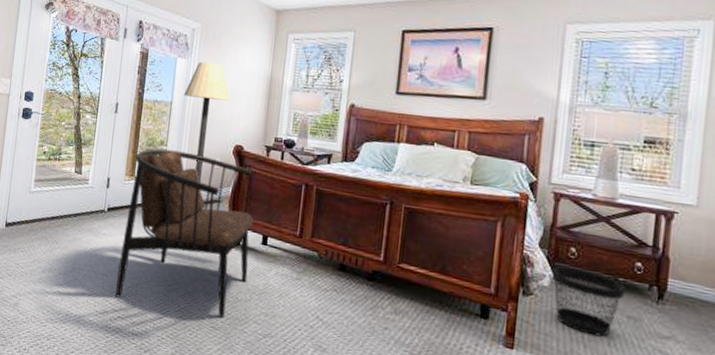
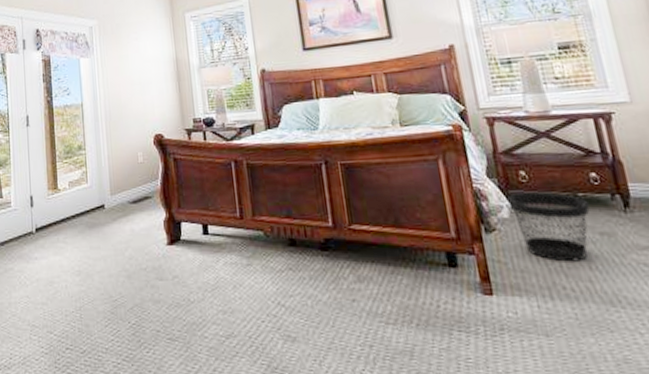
armchair: present [115,148,254,318] -> none [55,152,196,327]
floor lamp: present [184,61,230,183] -> none [93,56,139,182]

